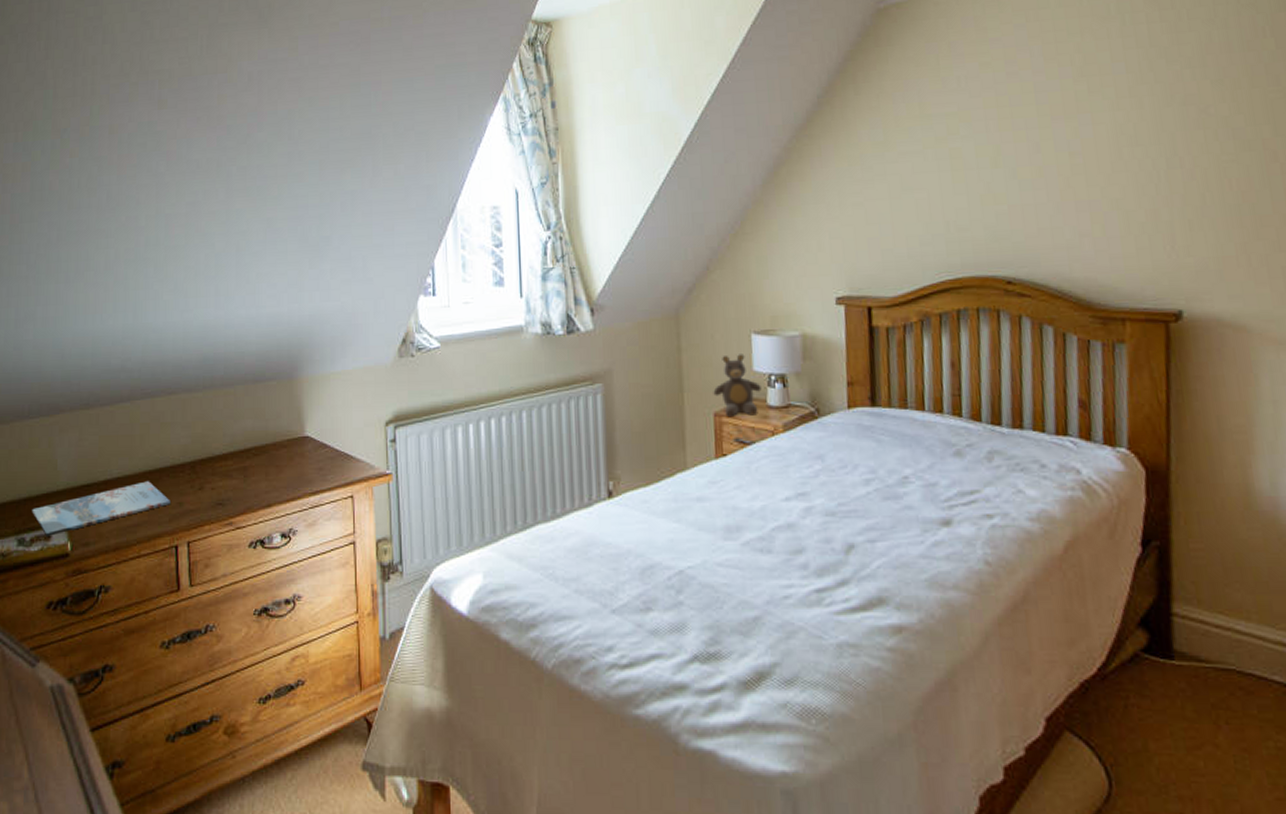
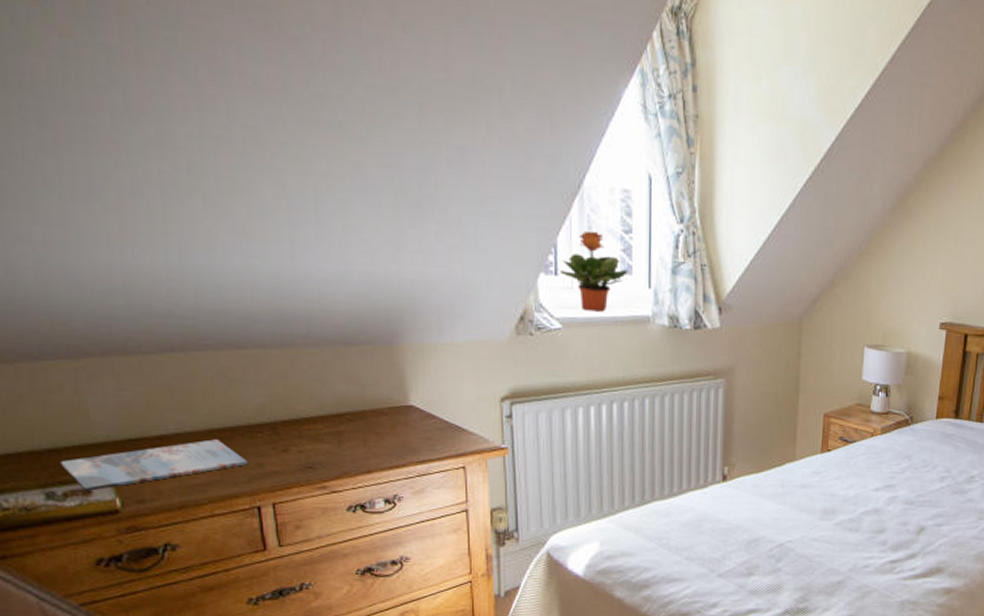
potted plant: none [438,249,500,328] -> present [561,230,628,313]
teddy bear: present [713,354,761,418] -> none [825,364,867,419]

